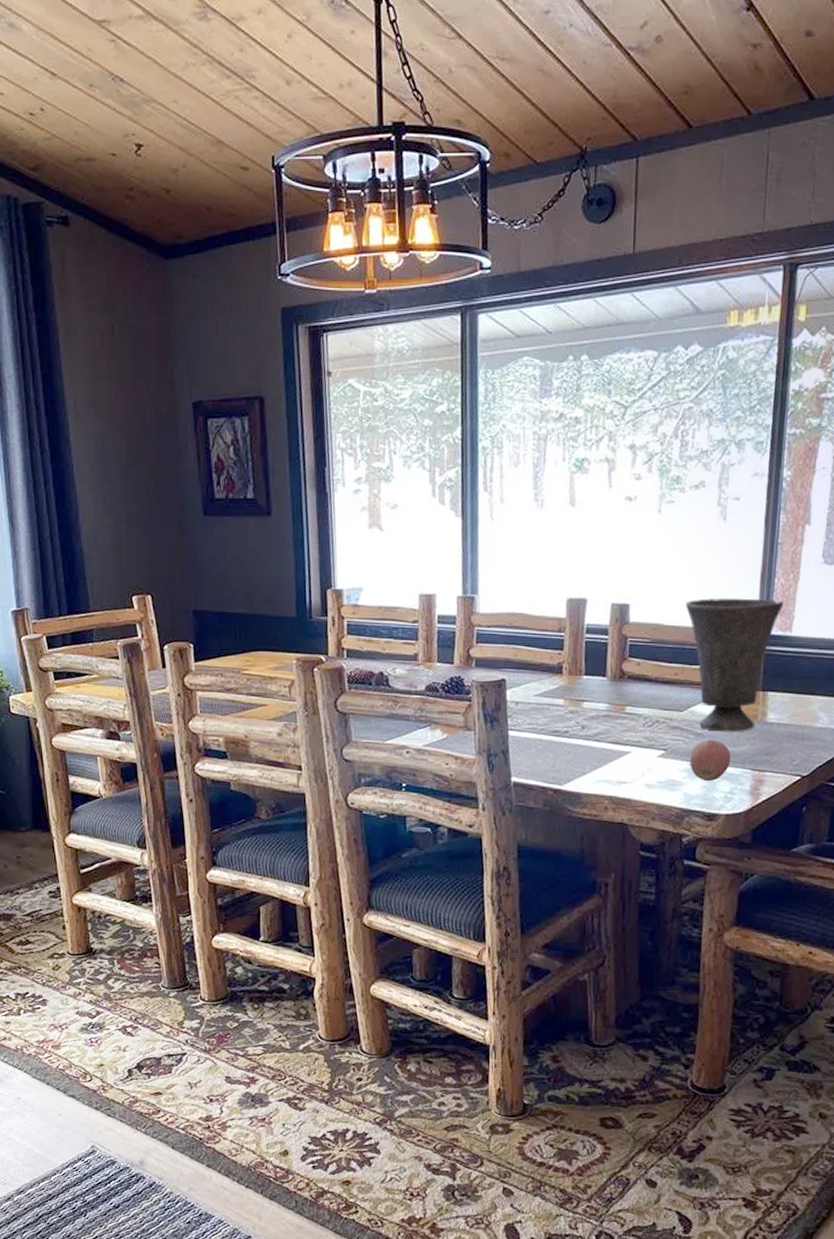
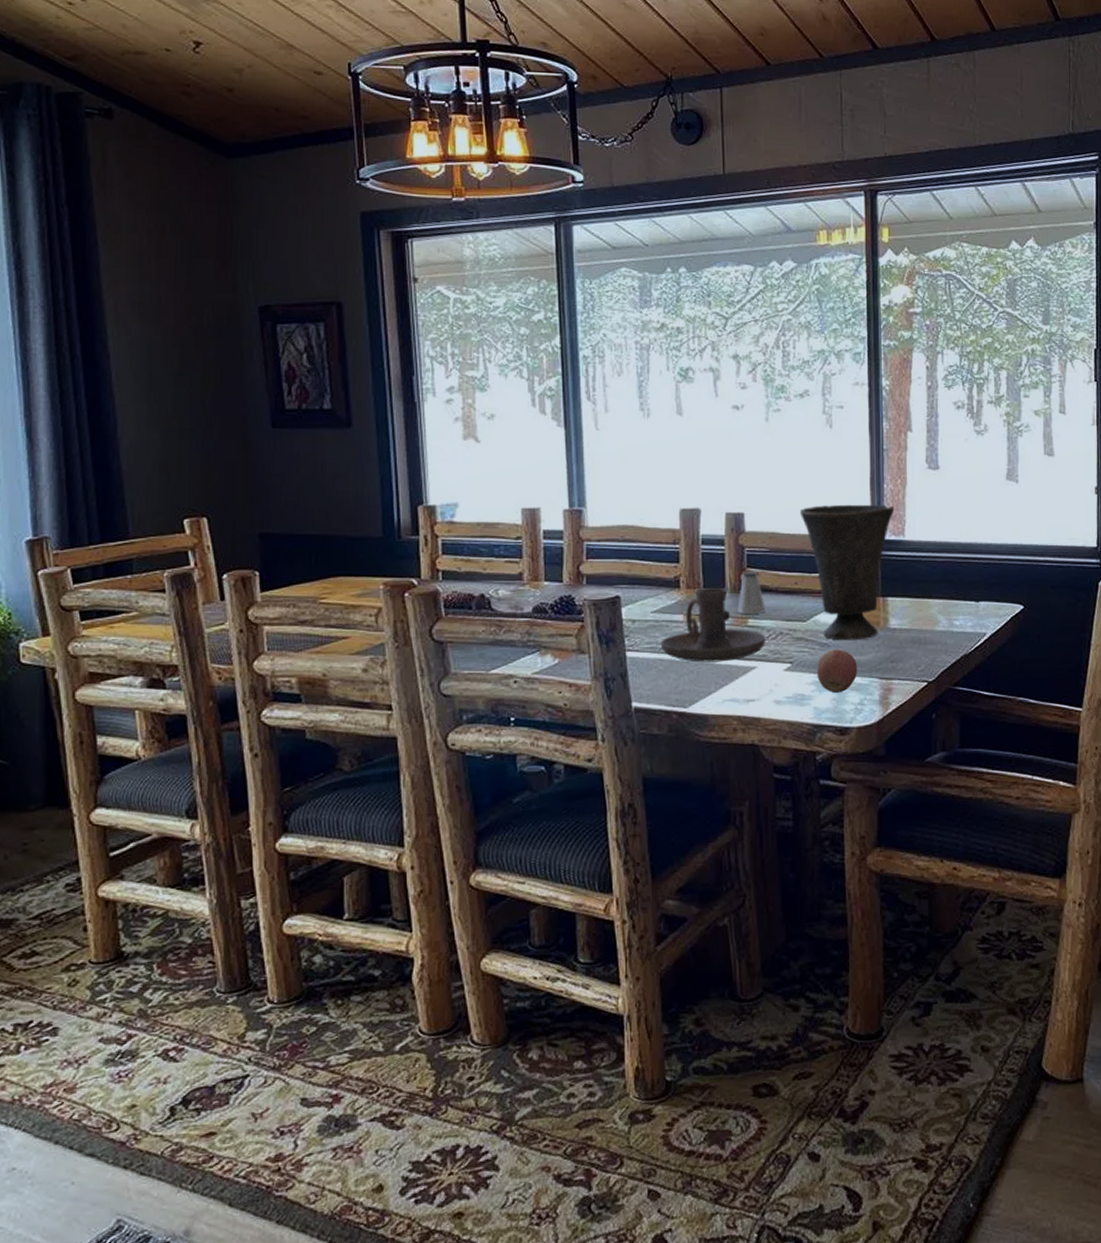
candle holder: none [541,674,642,745] -> present [660,587,766,663]
saltshaker: none [616,661,644,702] -> present [737,572,766,614]

